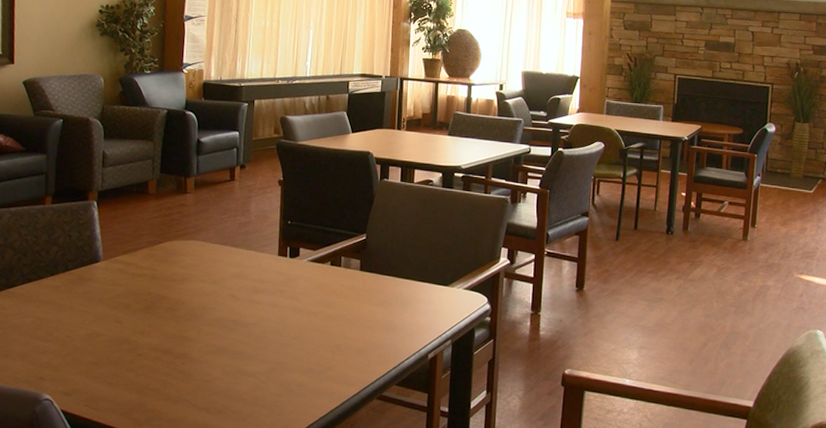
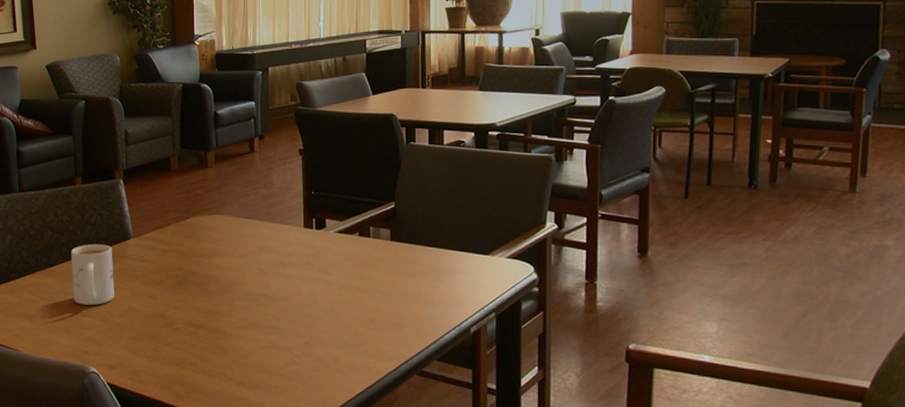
mug: none [31,266,79,329] -> present [71,244,114,305]

